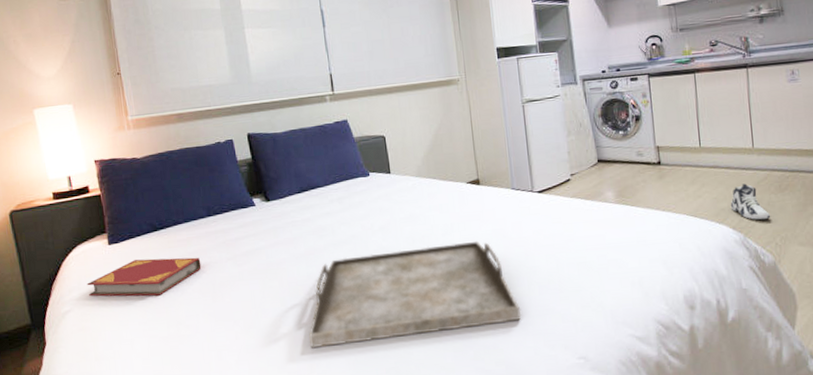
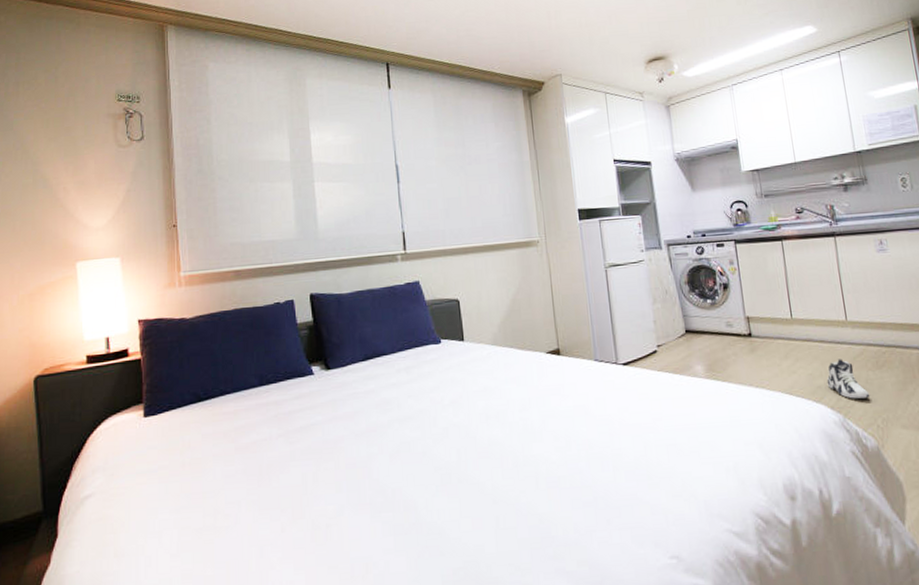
hardback book: present [87,257,202,296] -> none [114,433,248,479]
serving tray: present [309,241,522,348] -> none [366,418,607,543]

